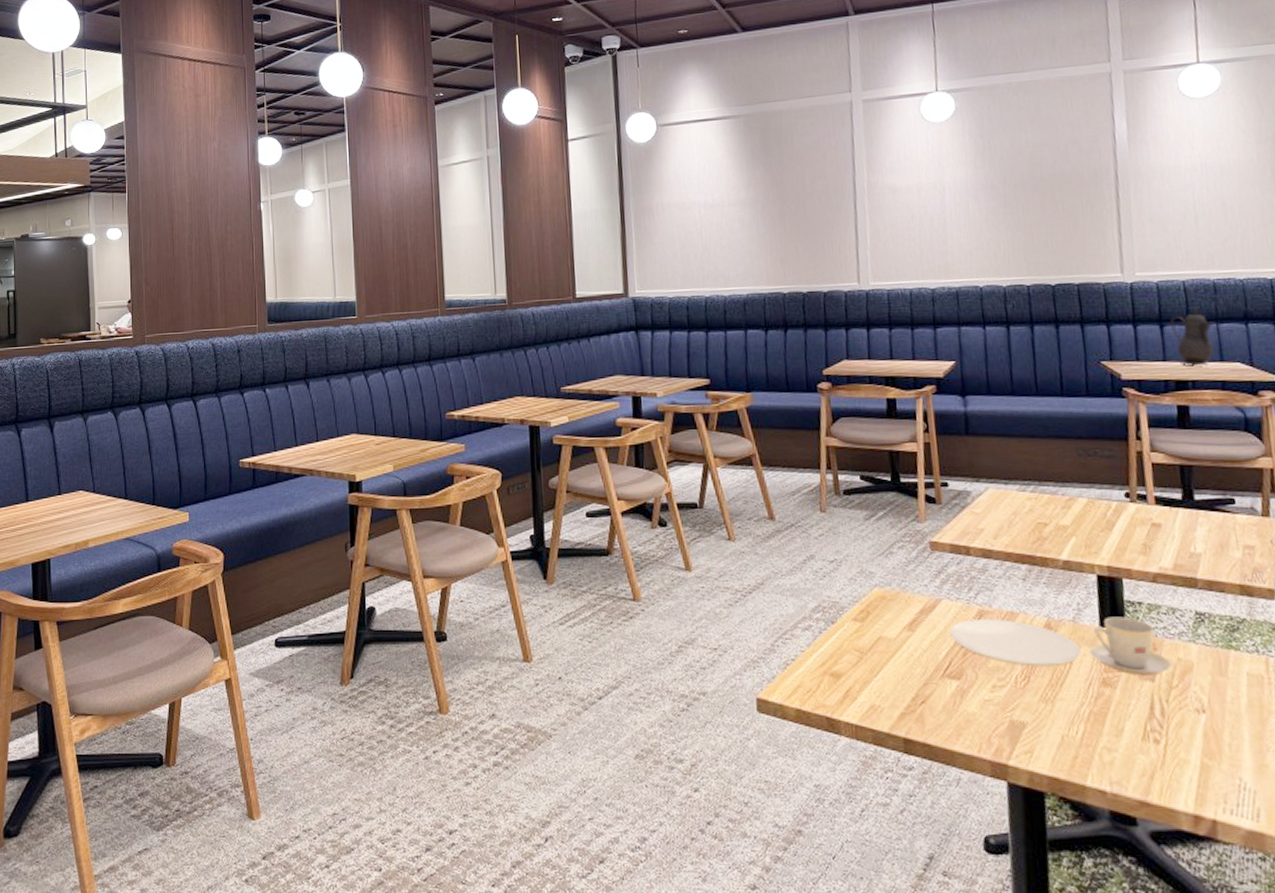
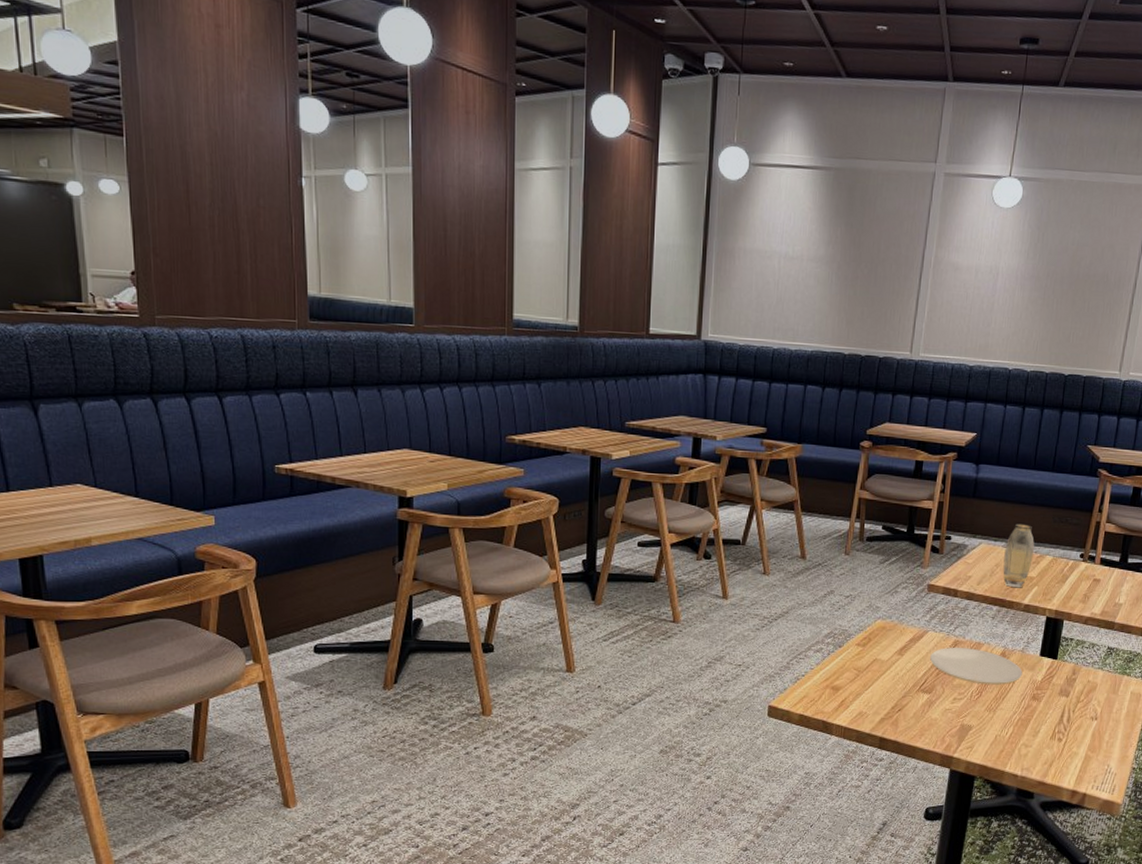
vase: none [1020,461,1061,541] -> present [1002,523,1035,588]
teacup: present [1089,616,1172,676] -> none [1028,649,1083,693]

